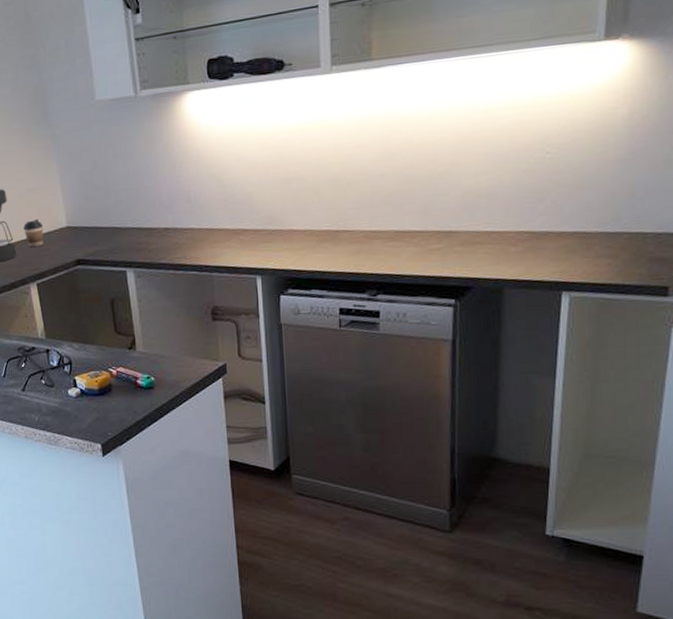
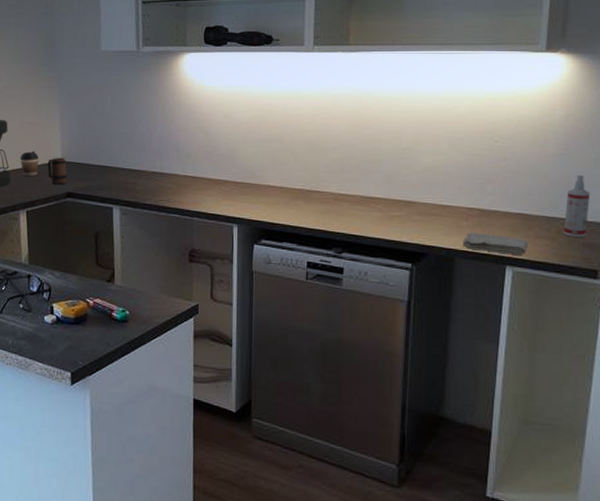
mug: none [52,223,75,253] -> present [47,158,67,185]
washcloth: none [511,258,587,279] -> present [462,233,528,255]
spray bottle: none [627,181,660,252] -> present [563,175,591,237]

